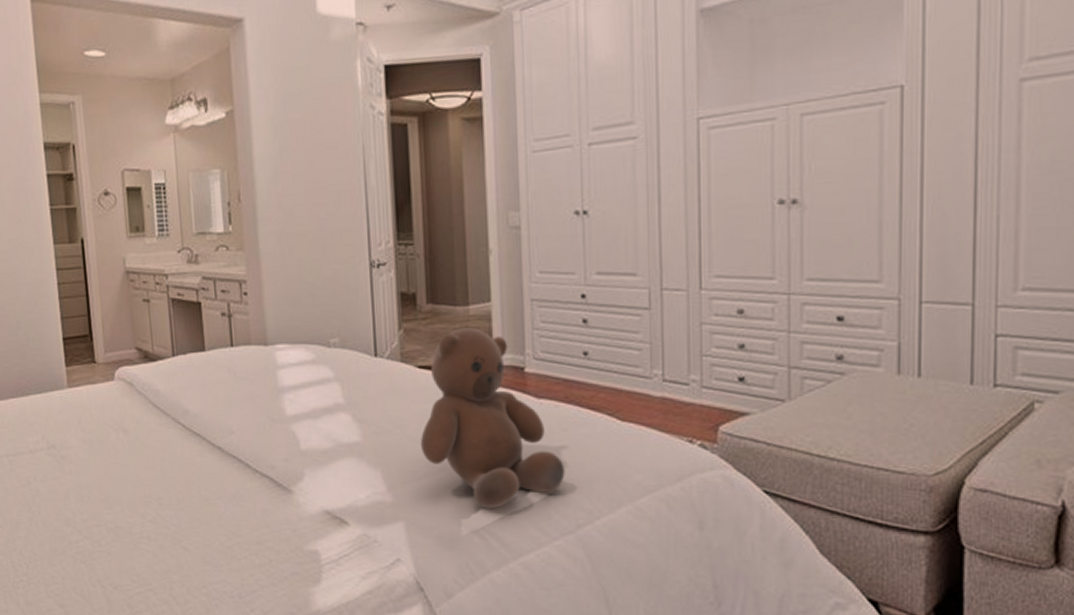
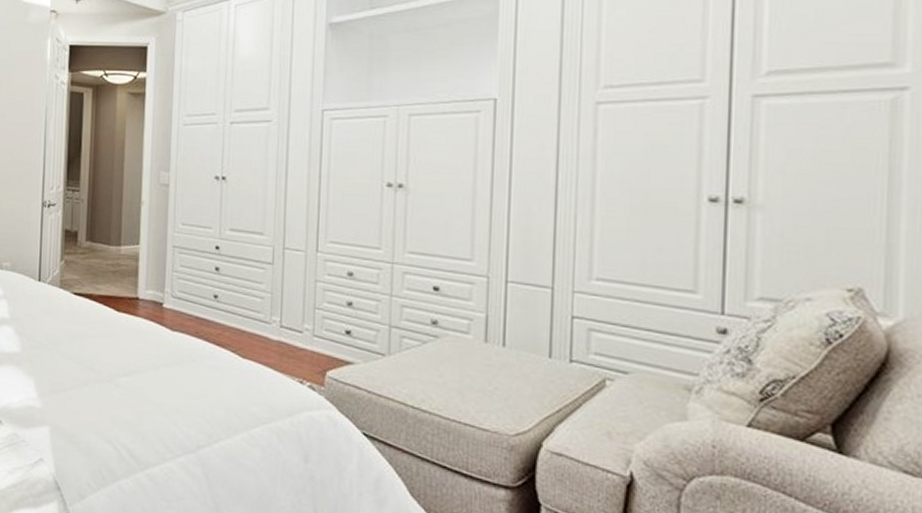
teddy bear: present [420,328,565,509] -> none [69,264,191,423]

